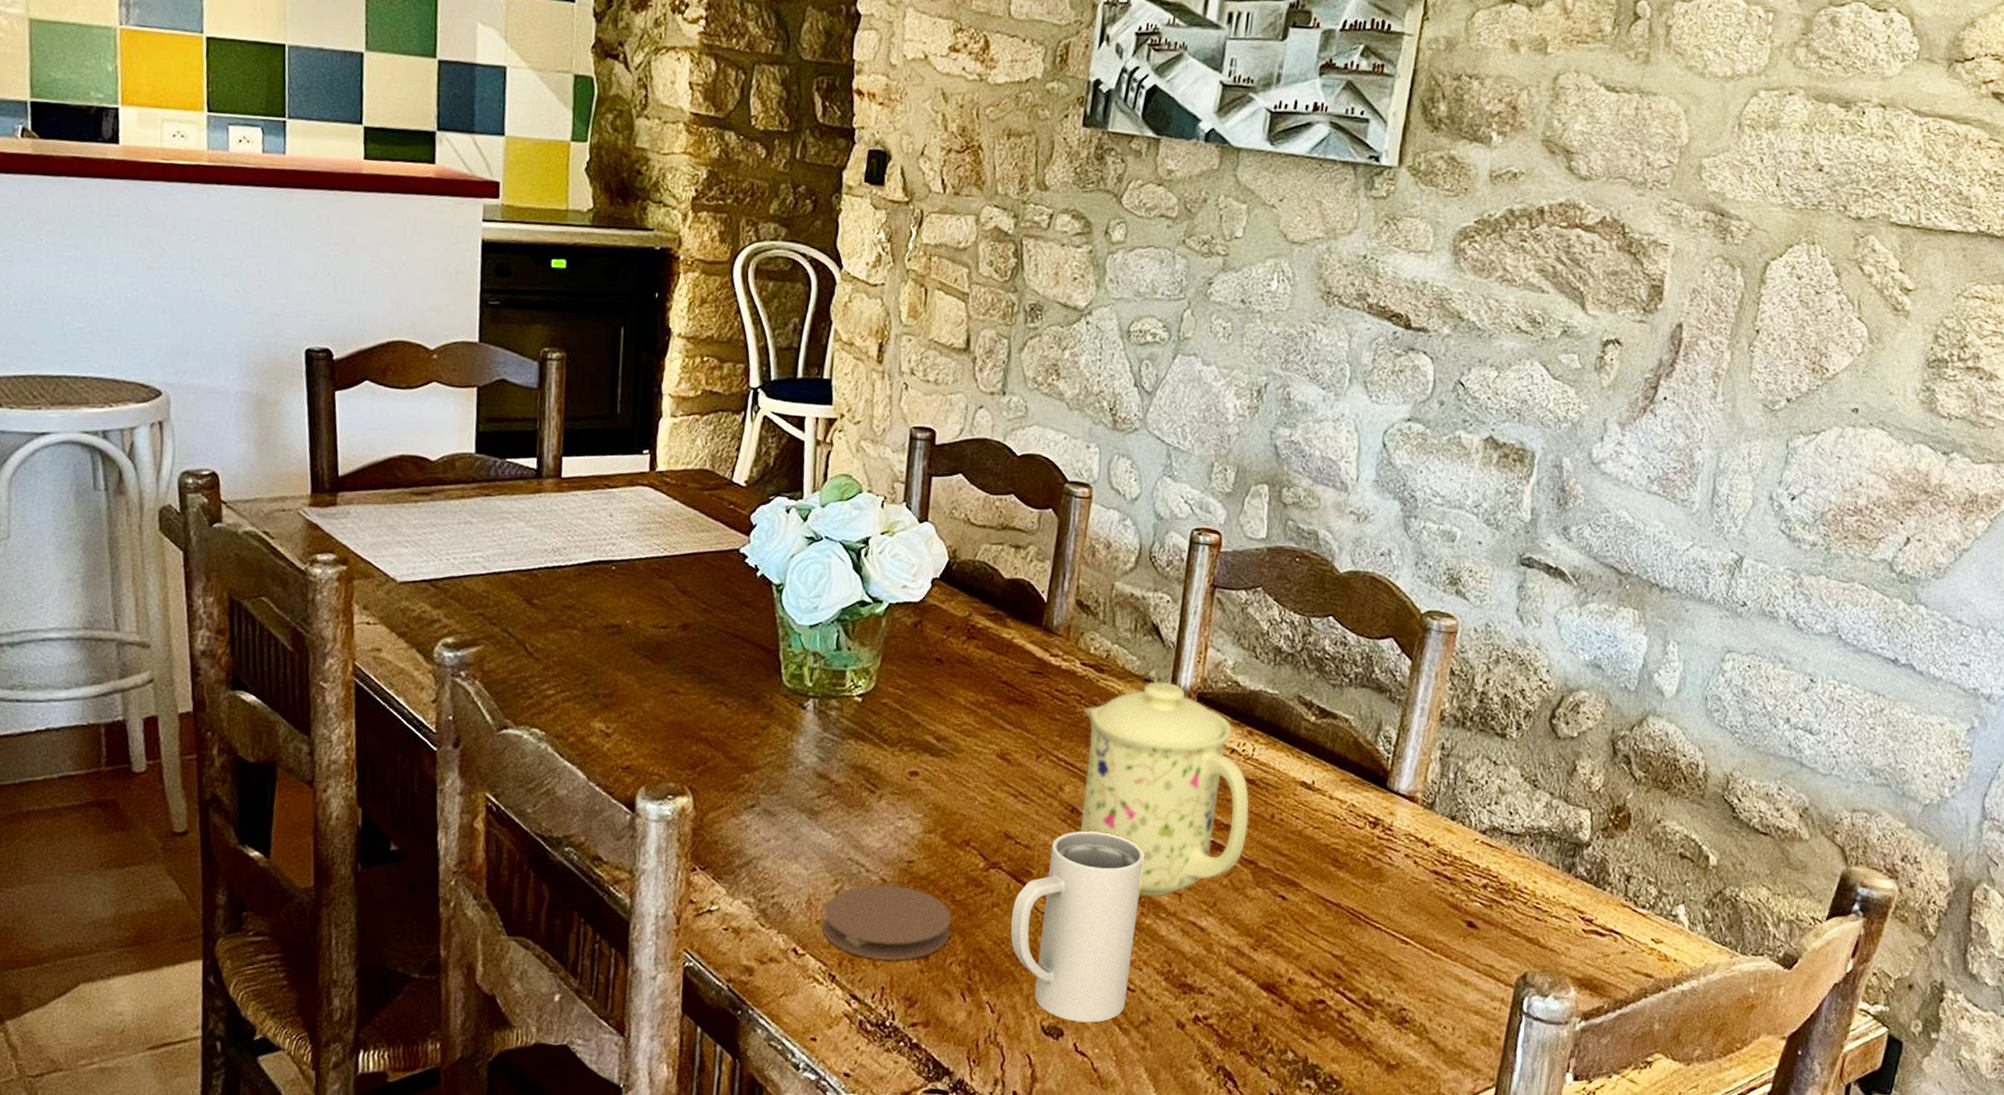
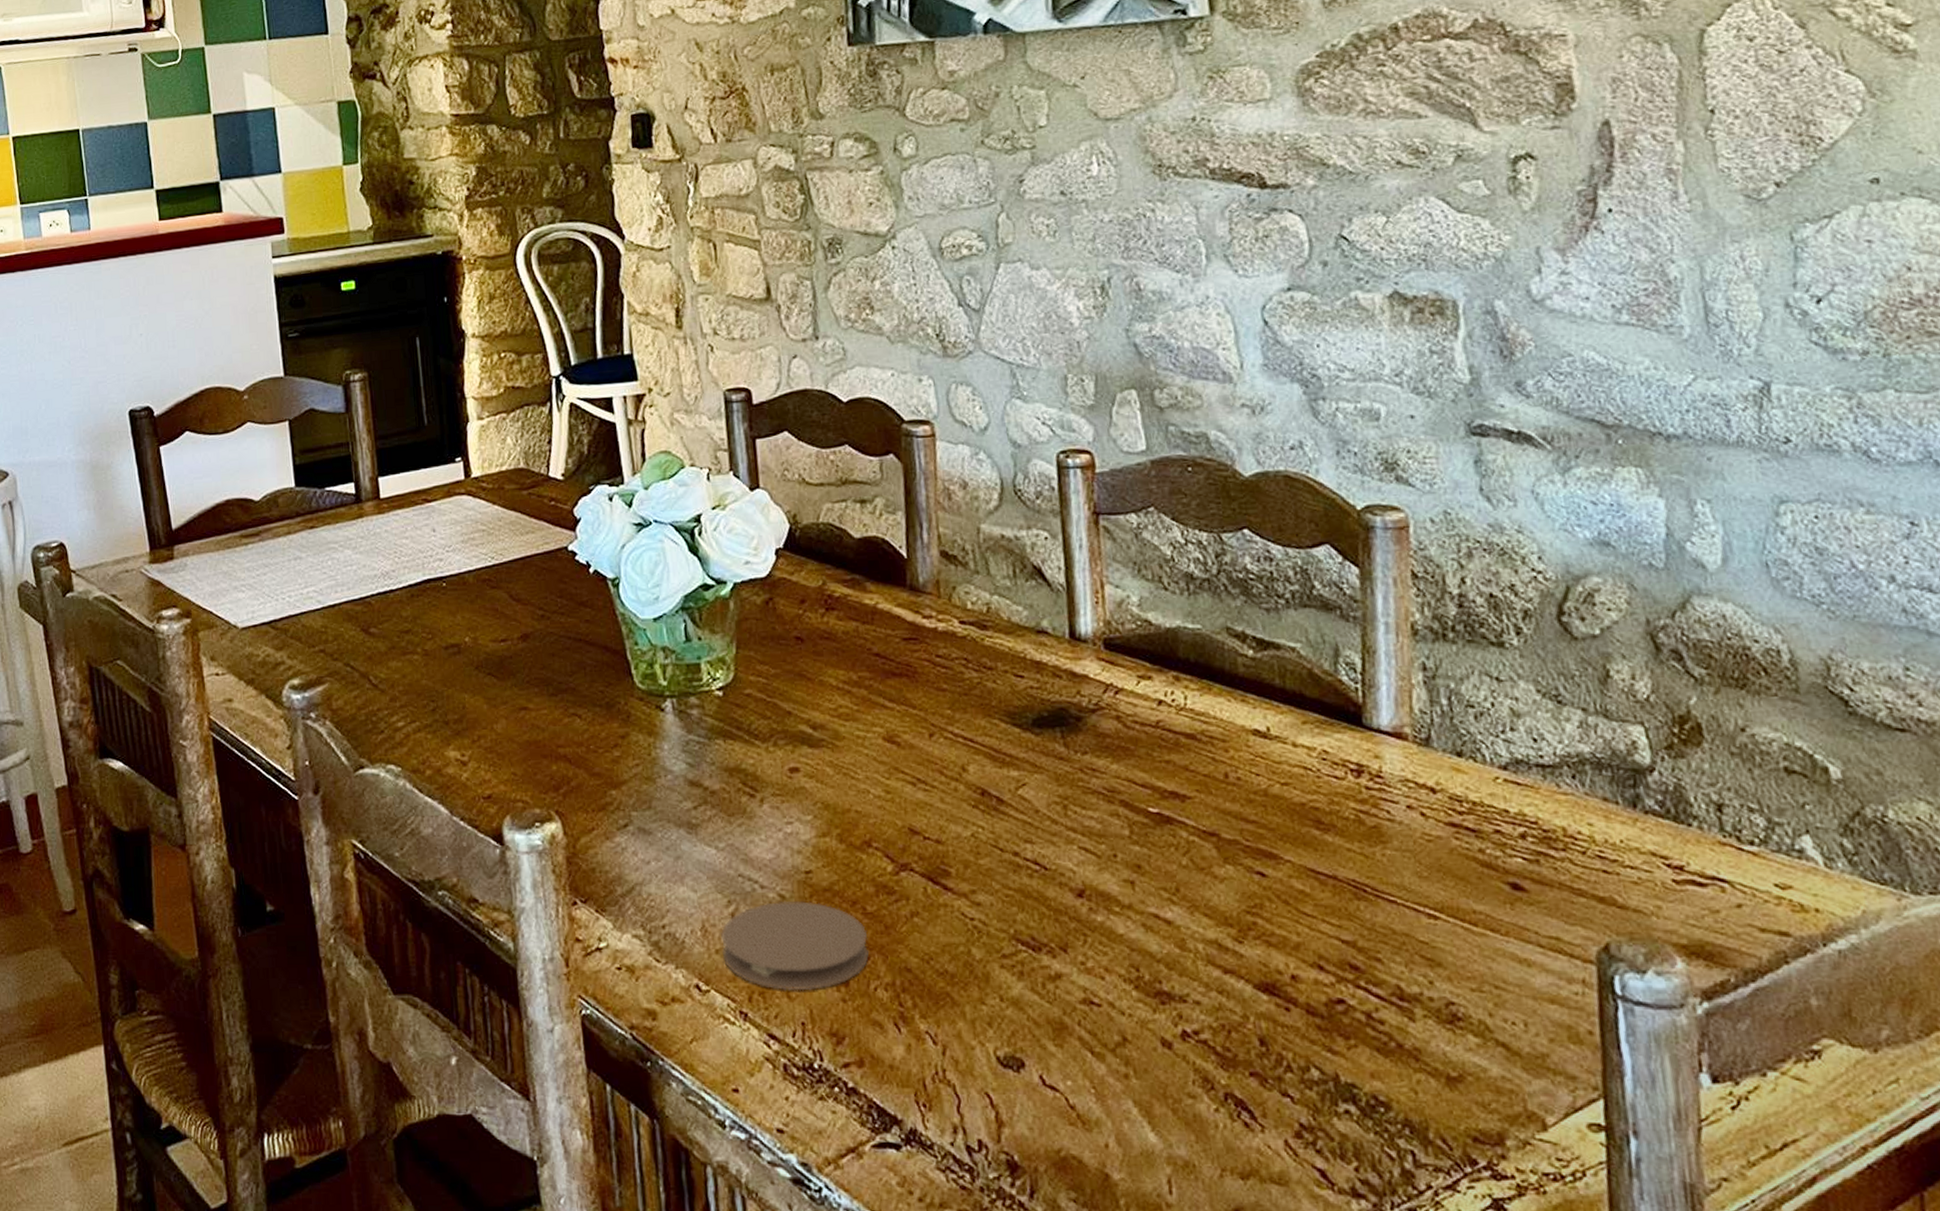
mug: present [1010,831,1144,1023] -> none [935,815,1093,1049]
mug: present [1080,681,1249,896] -> none [973,631,1200,888]

